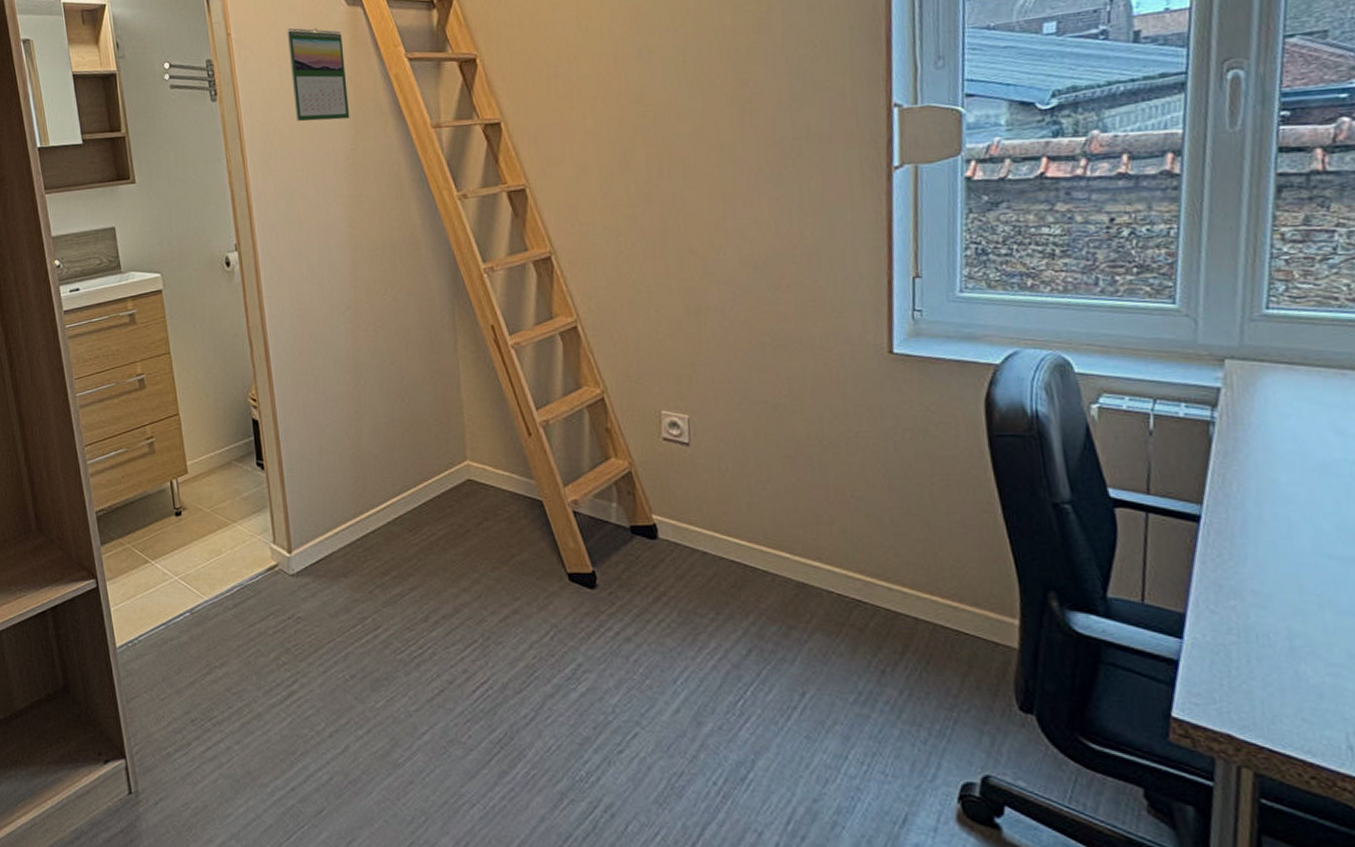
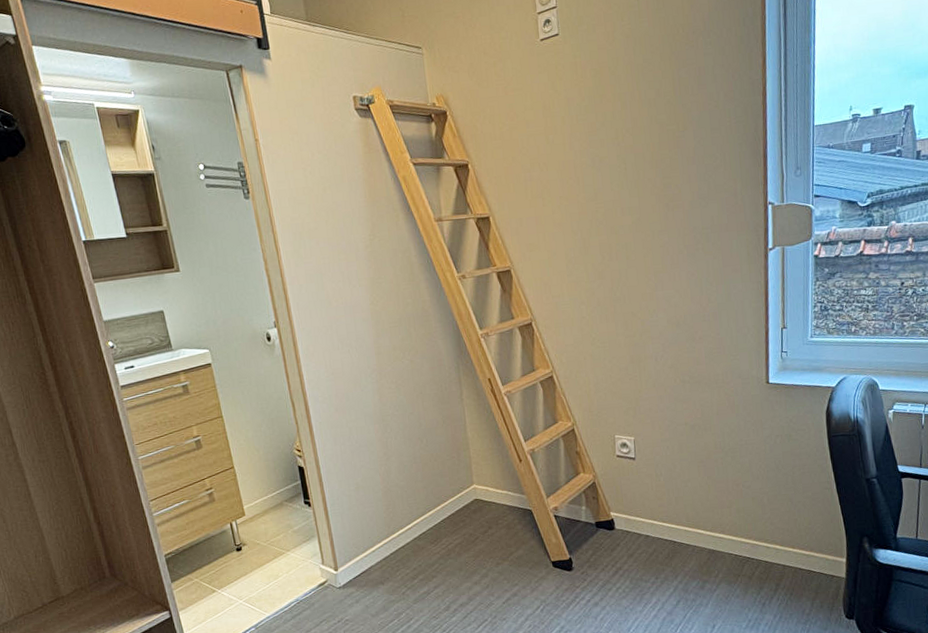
calendar: present [287,28,350,122] -> none [308,136,367,216]

